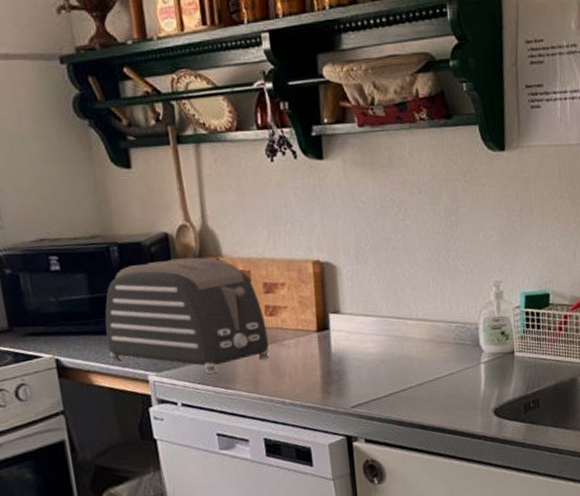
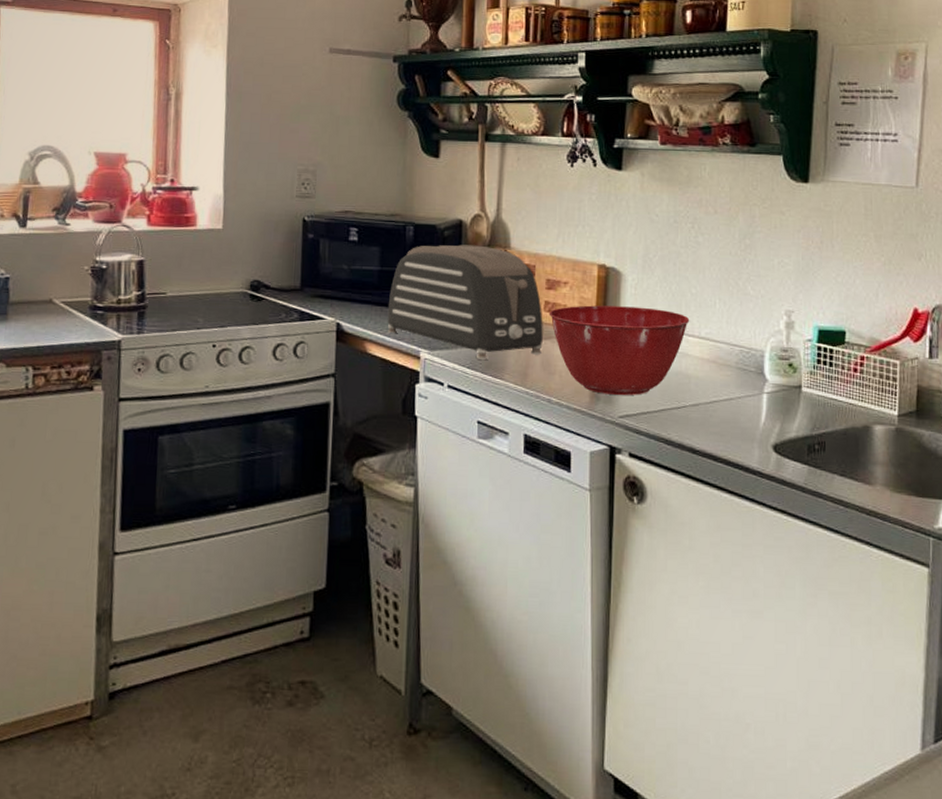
mixing bowl: none [270,297,407,388] -> present [548,305,690,396]

